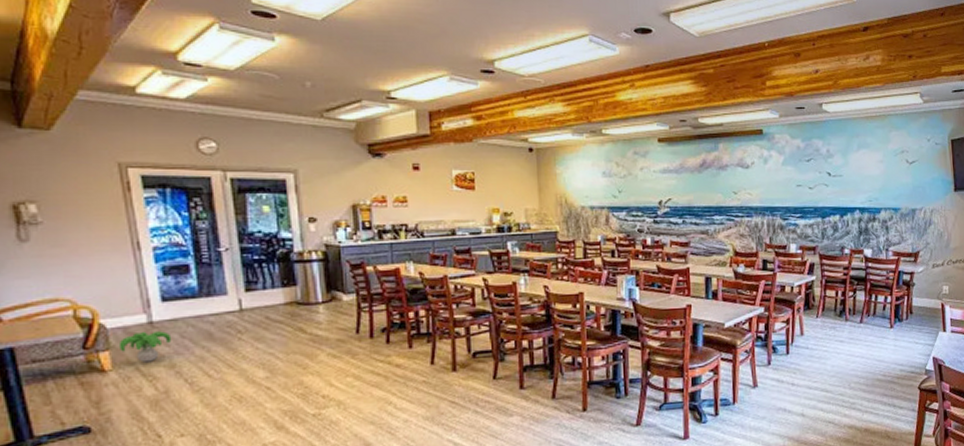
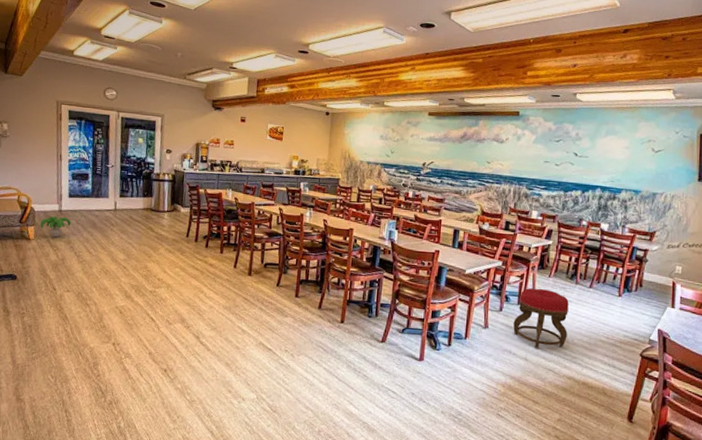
stool: none [784,332,843,401] -> present [513,288,569,348]

